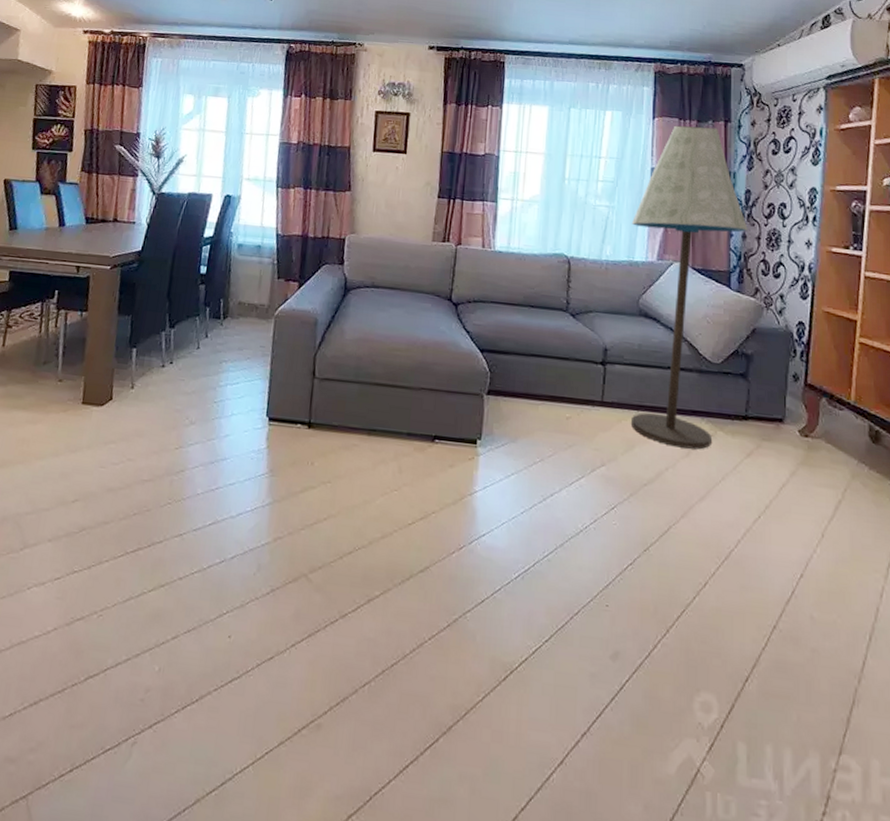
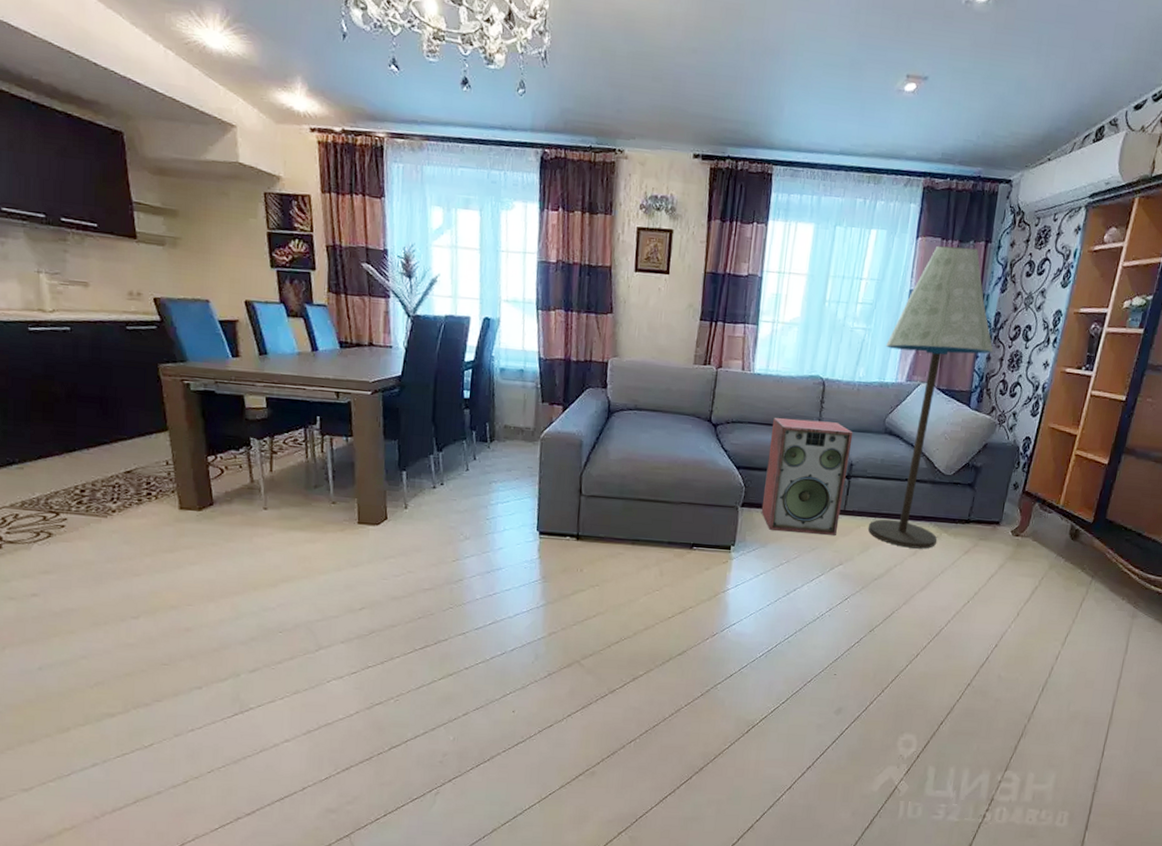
speaker: none [509,297,605,431] -> present [761,418,853,535]

